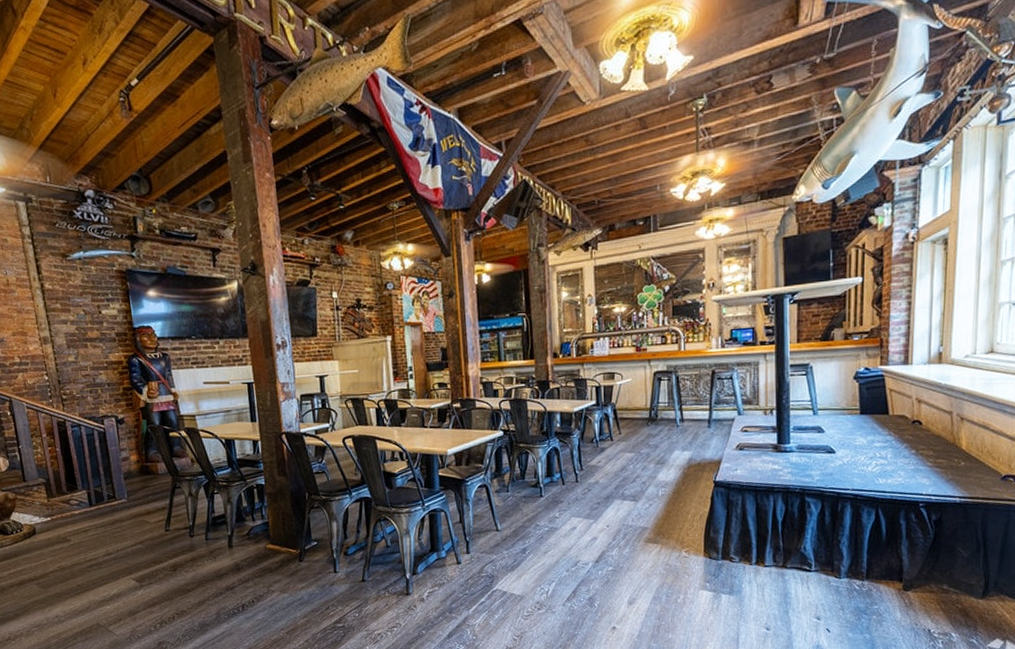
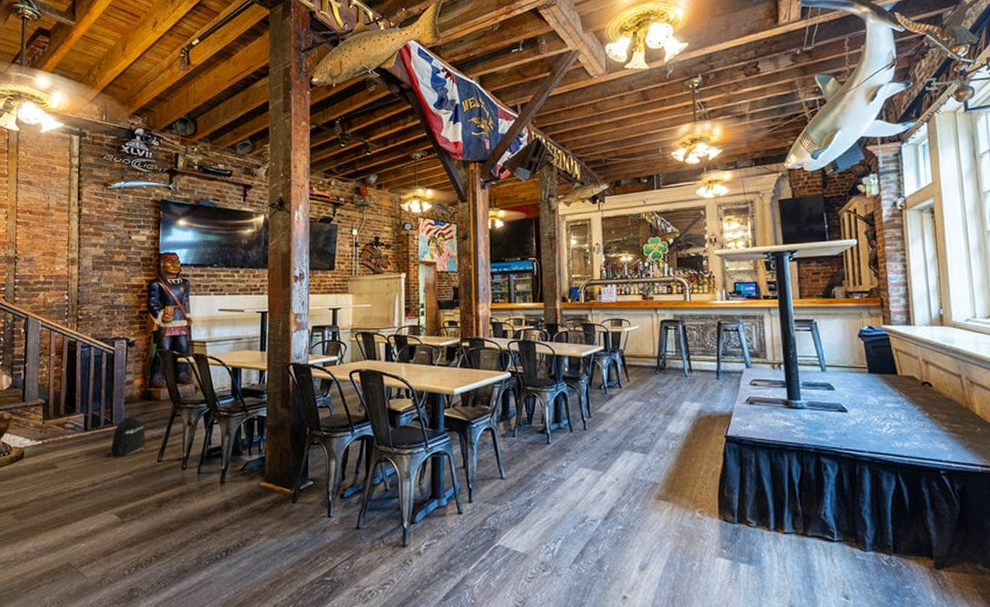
backpack: none [112,489,152,530] -> present [104,415,146,458]

